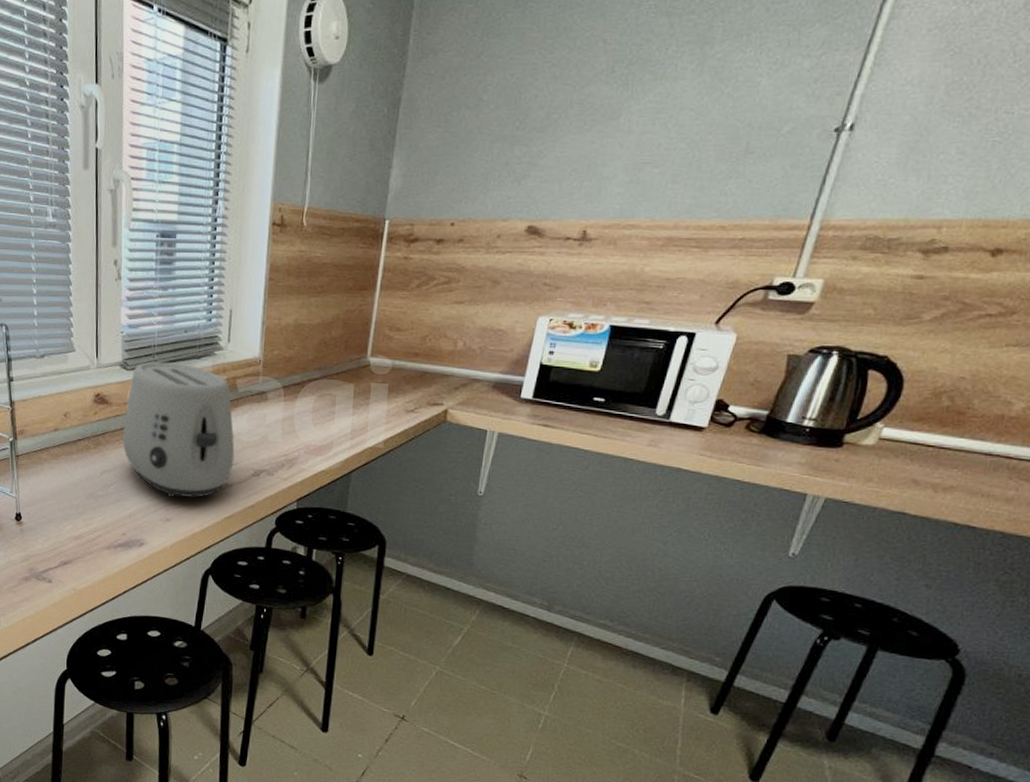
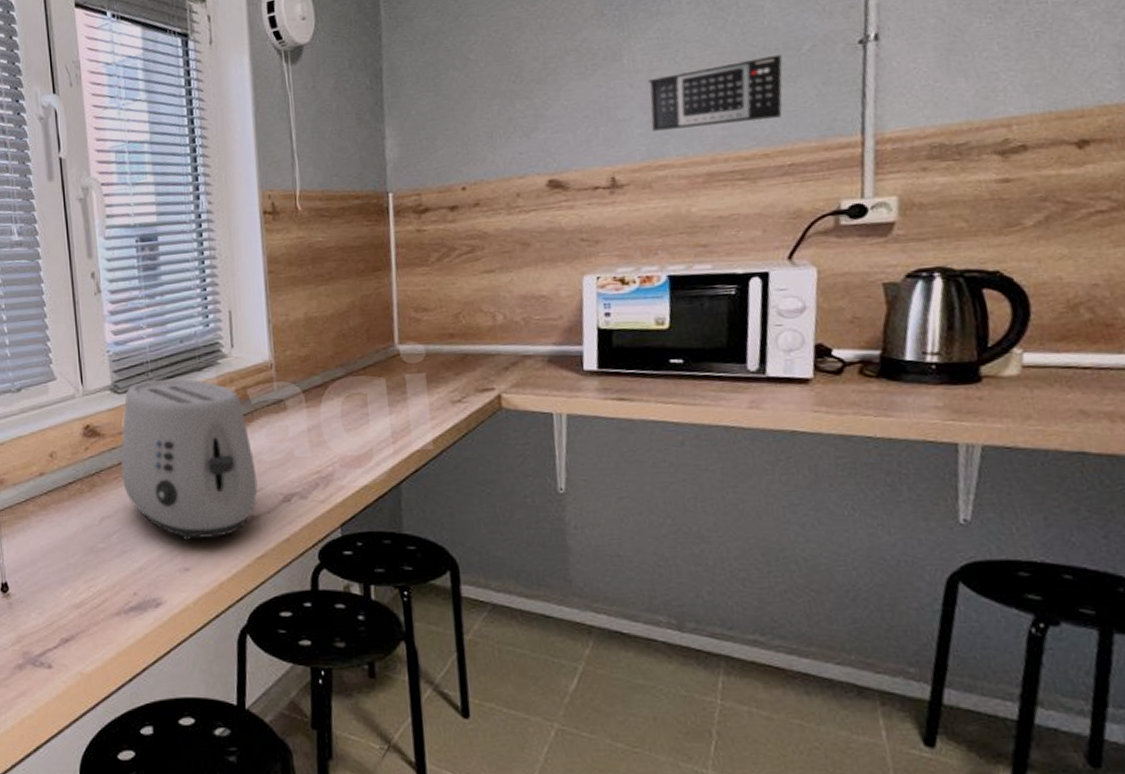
calendar: none [630,132,763,195] -> present [647,54,783,131]

